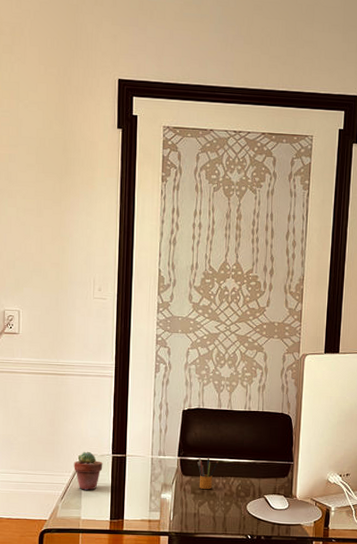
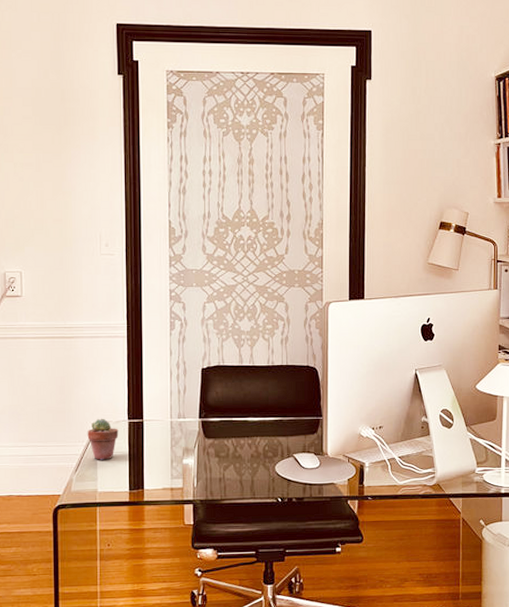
pencil box: present [197,456,219,489] -> none [220,416,243,451]

